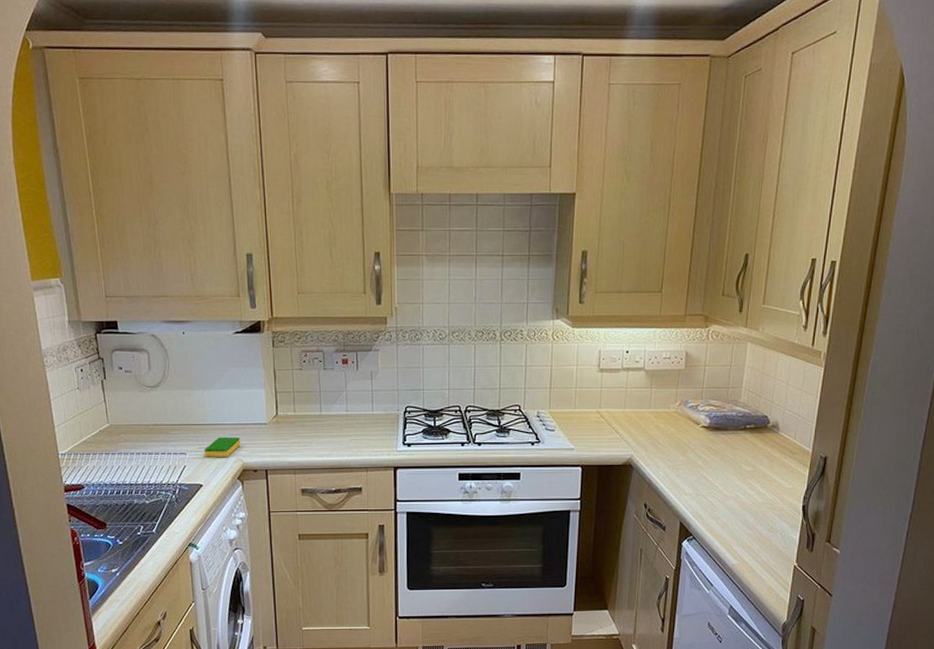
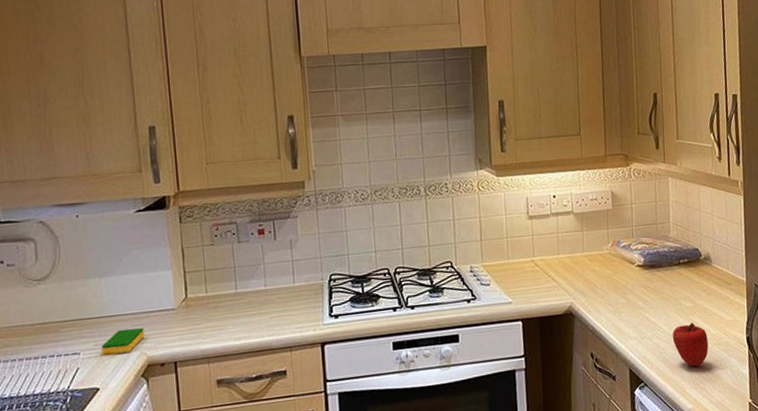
apple: none [727,486,763,527] -> present [672,322,709,367]

